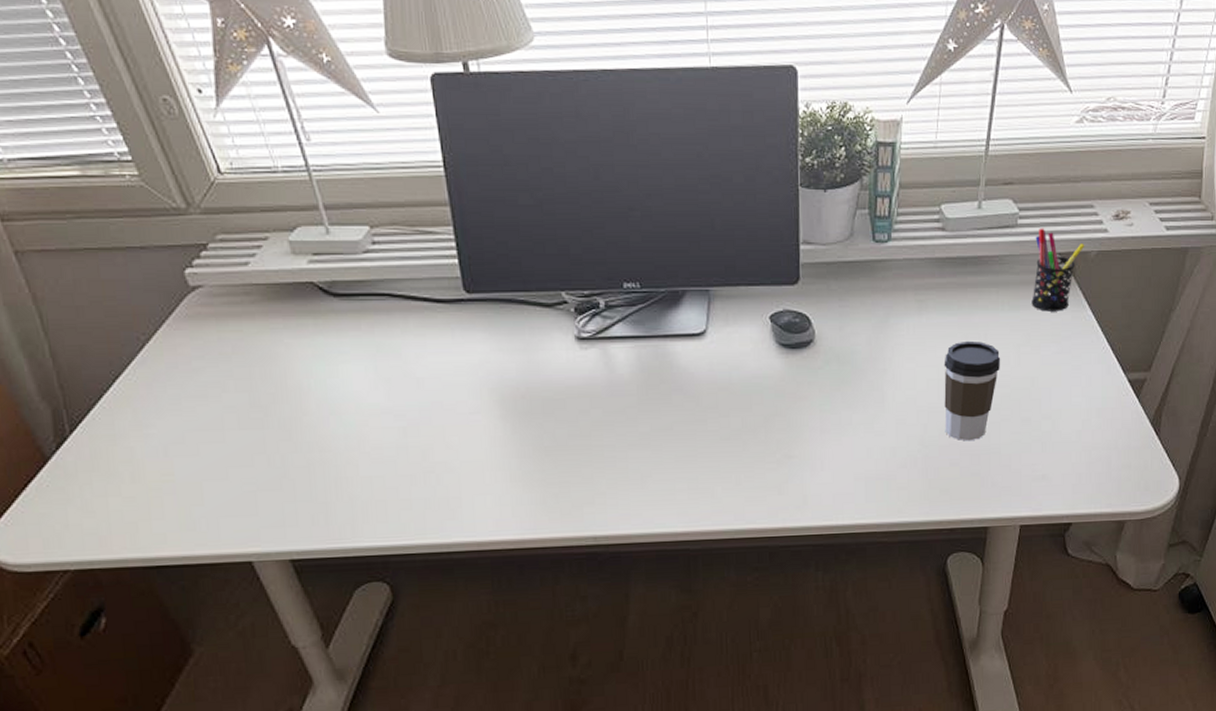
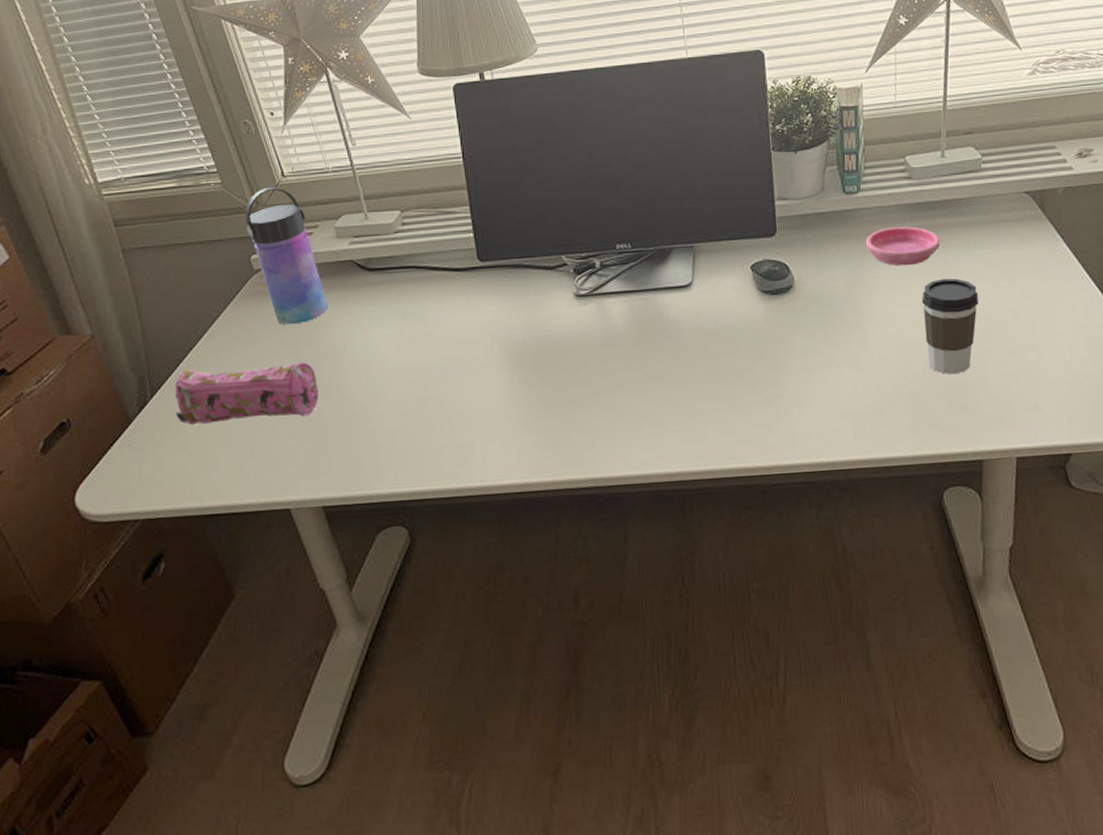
pencil case: none [100,399,280,467] -> present [175,362,319,426]
water bottle: none [173,185,285,355] -> present [245,187,328,325]
saucer: none [891,283,968,325] -> present [865,226,940,266]
pen holder: present [1031,228,1085,312] -> none [1000,170,1051,247]

